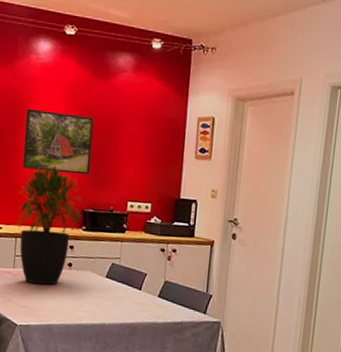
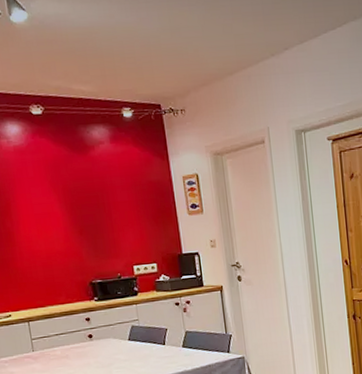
potted plant: present [15,164,84,285] -> none [21,244,93,362]
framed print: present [22,108,94,175] -> none [8,191,90,253]

